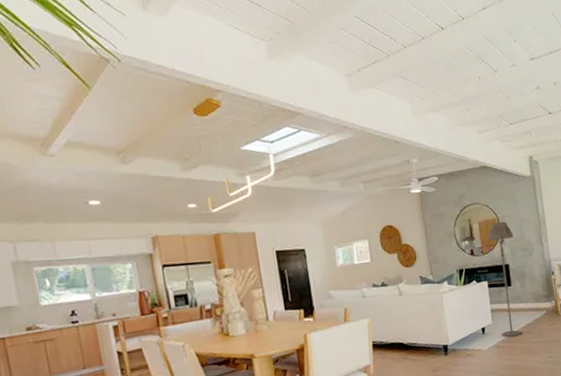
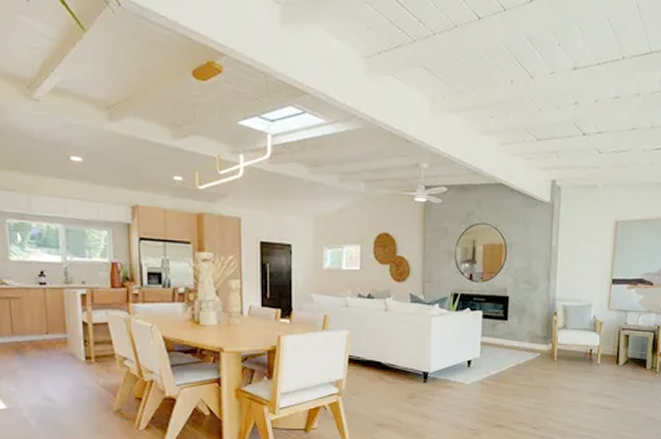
floor lamp: present [487,221,522,337] -> none [488,247,520,376]

